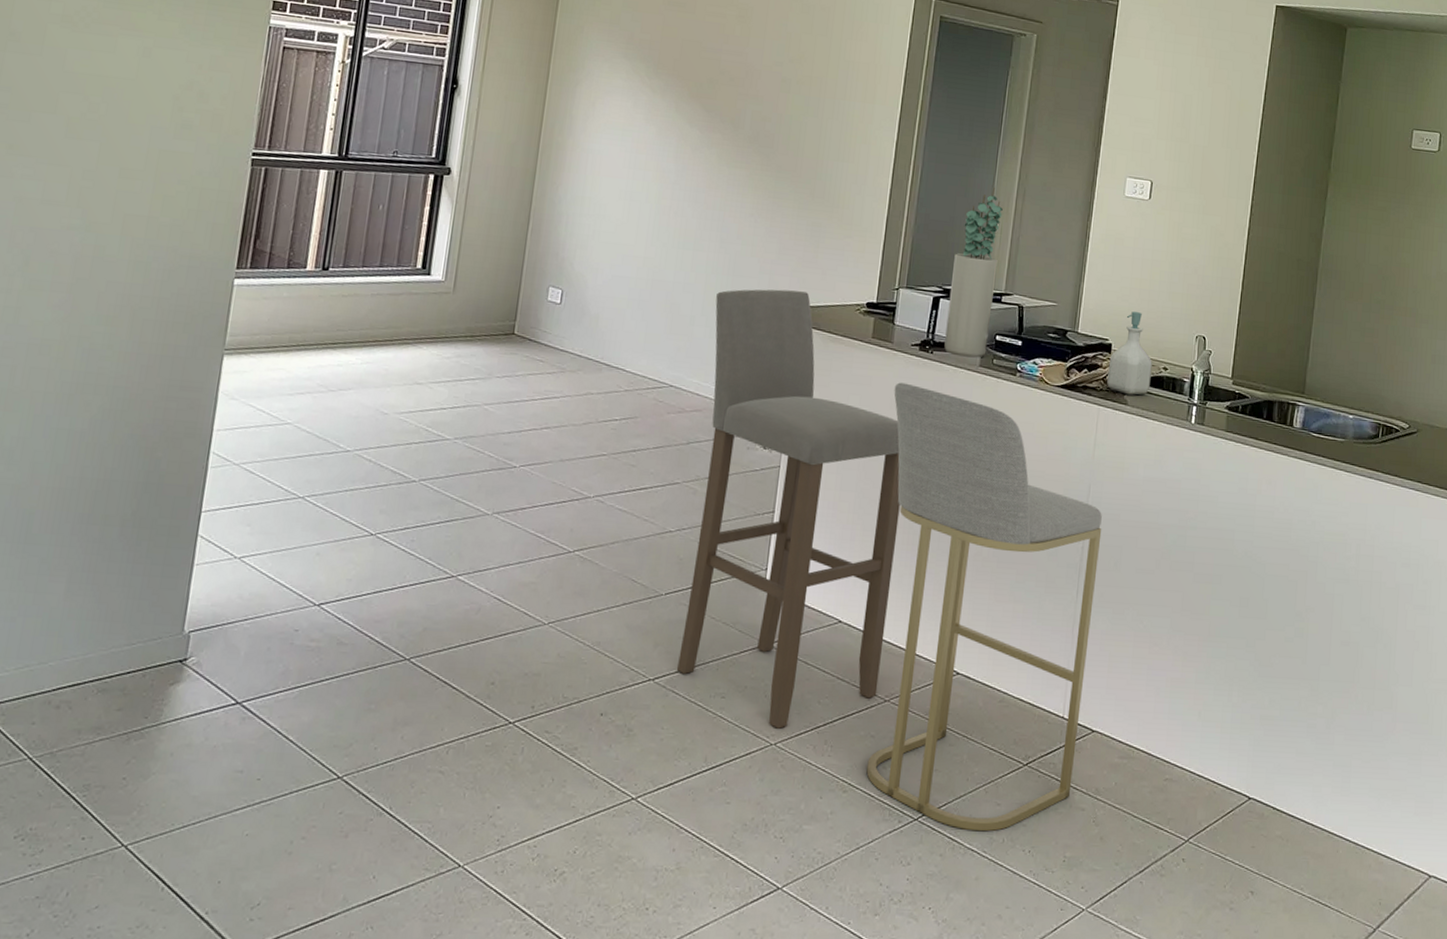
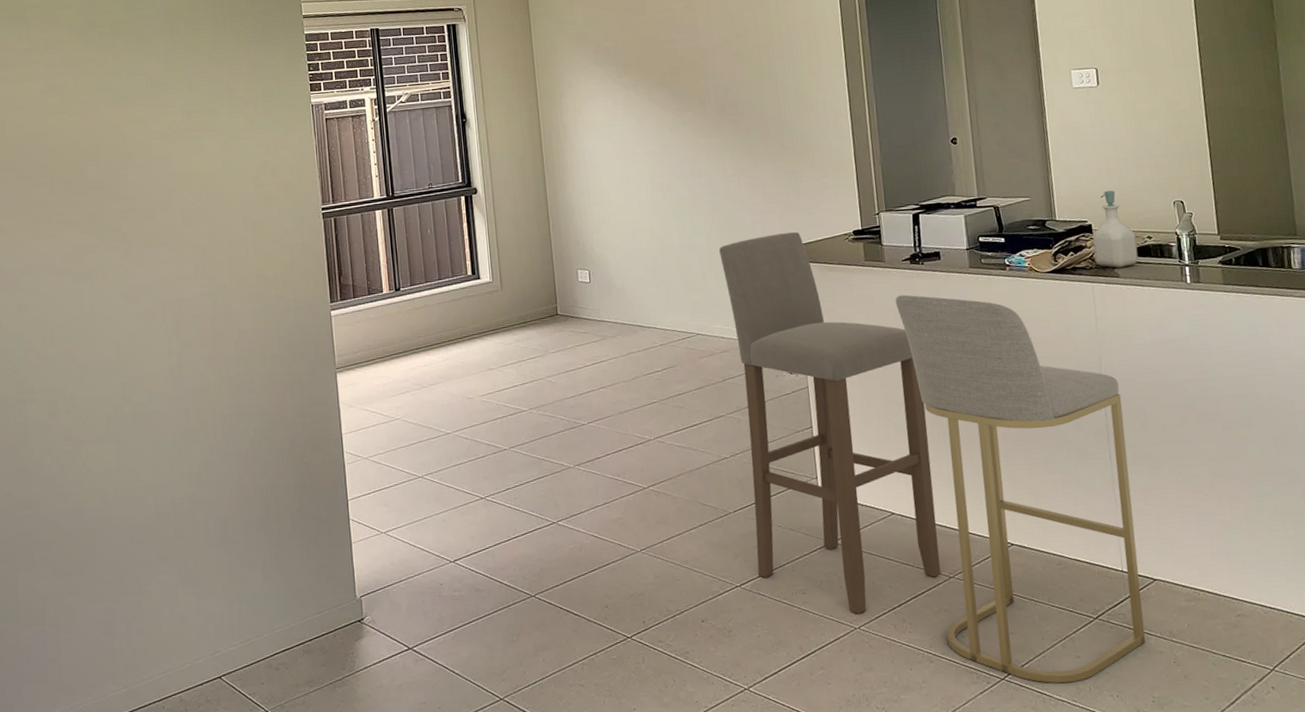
vase: present [944,187,1003,358] -> none [923,105,973,263]

